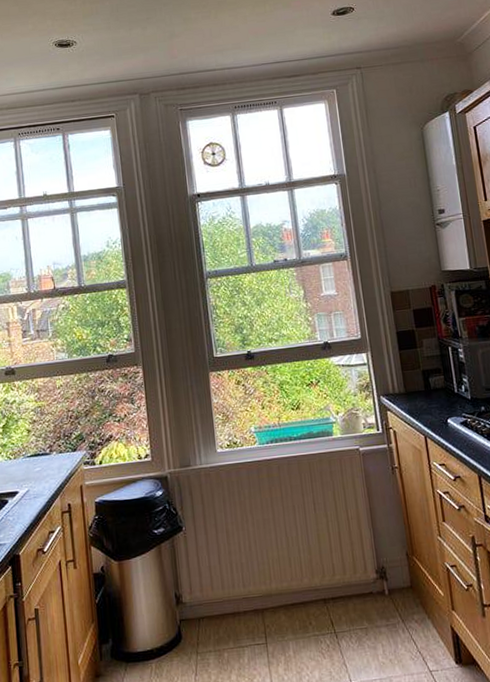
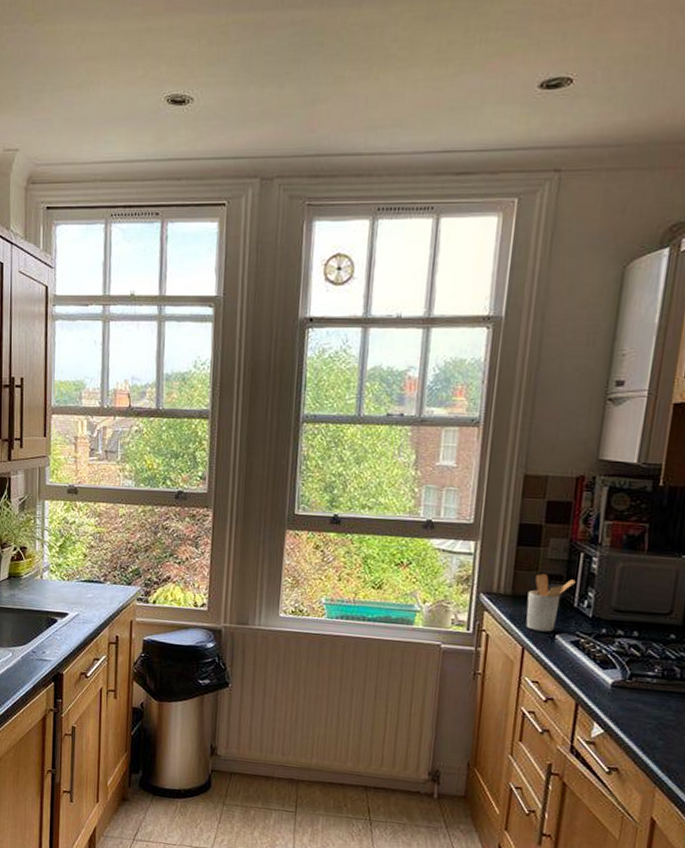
utensil holder: none [417,369,451,420] -> present [526,573,576,632]

